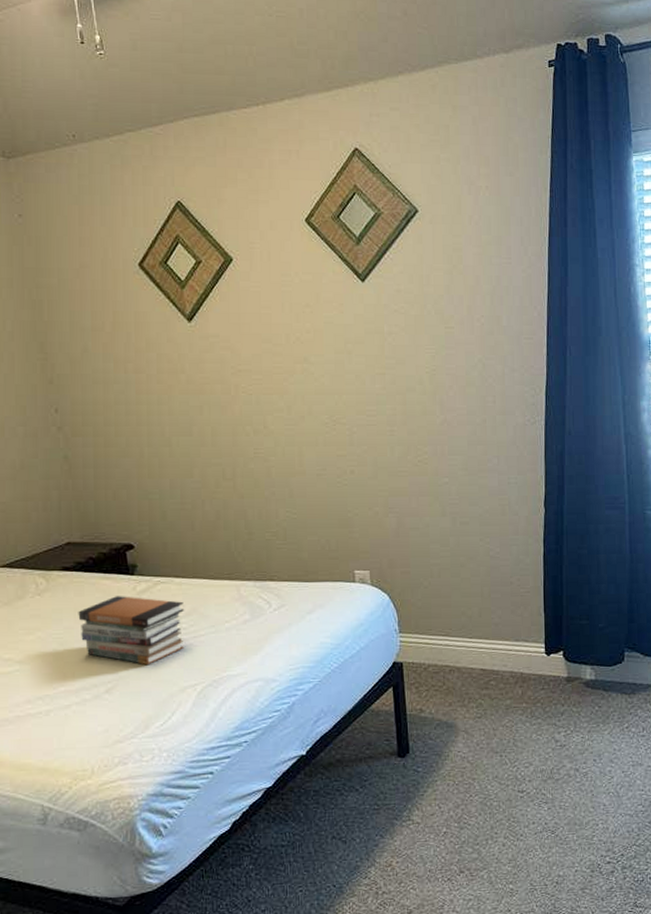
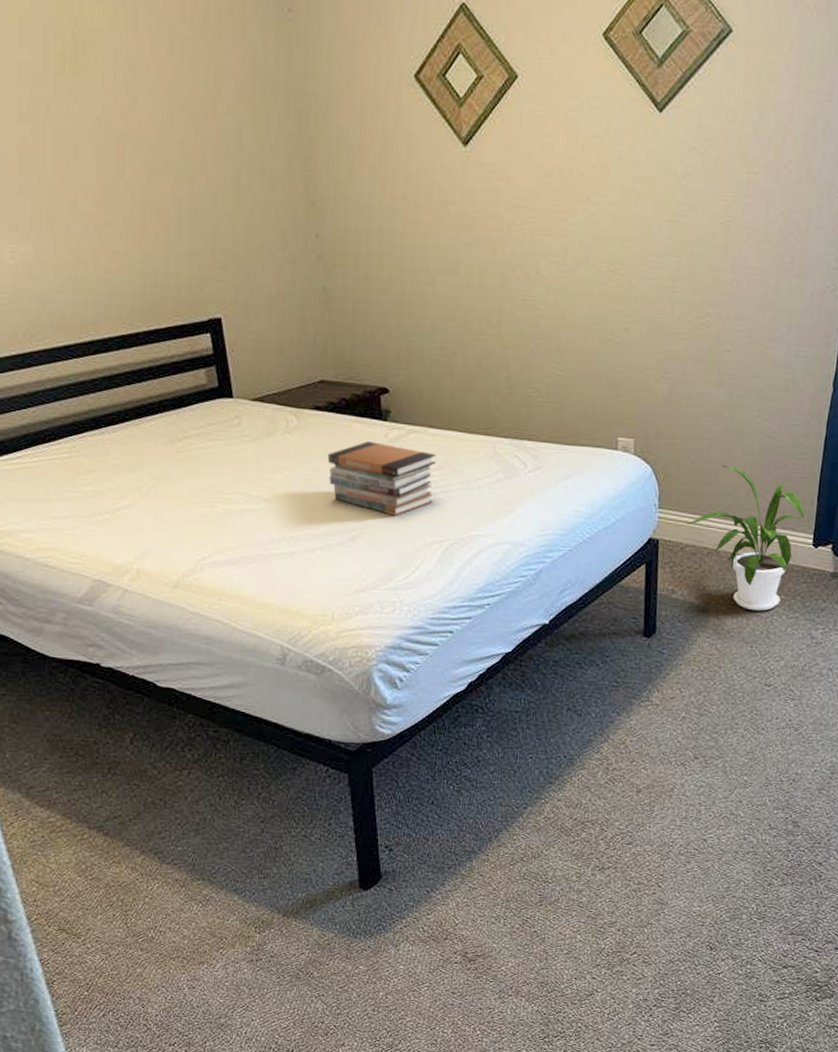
house plant: none [427,587,535,721] -> present [687,464,805,611]

